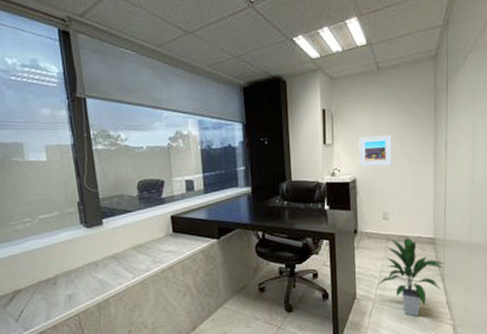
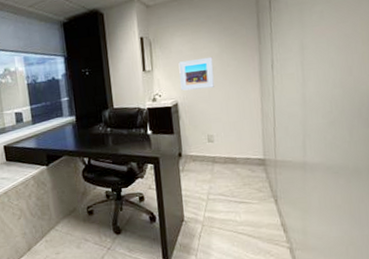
indoor plant: present [377,238,445,317] -> none [205,159,278,239]

